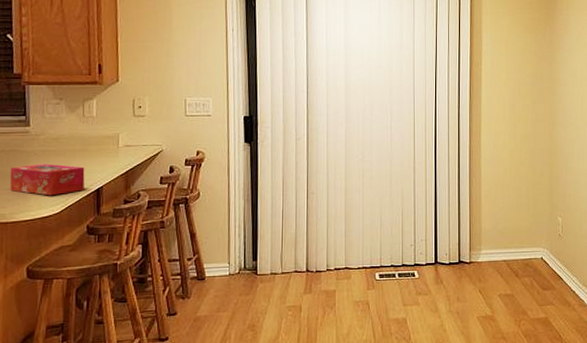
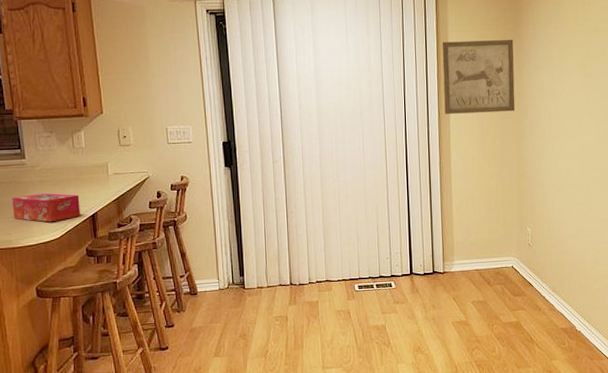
wall art: none [475,23,548,96] -> present [442,40,515,114]

